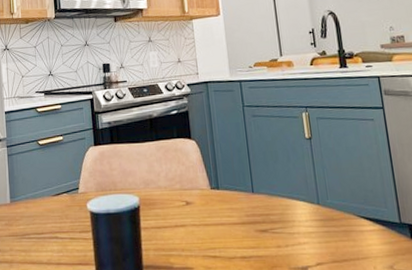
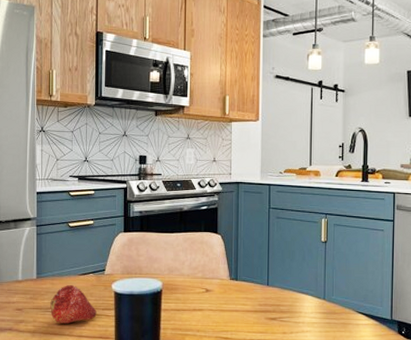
fruit: none [25,207,74,251] -> present [50,285,97,324]

